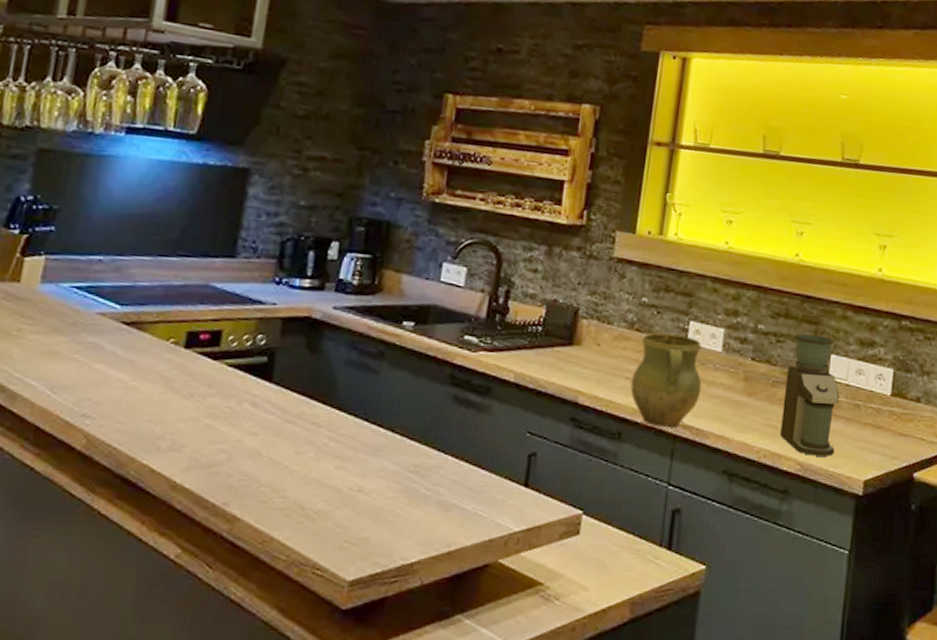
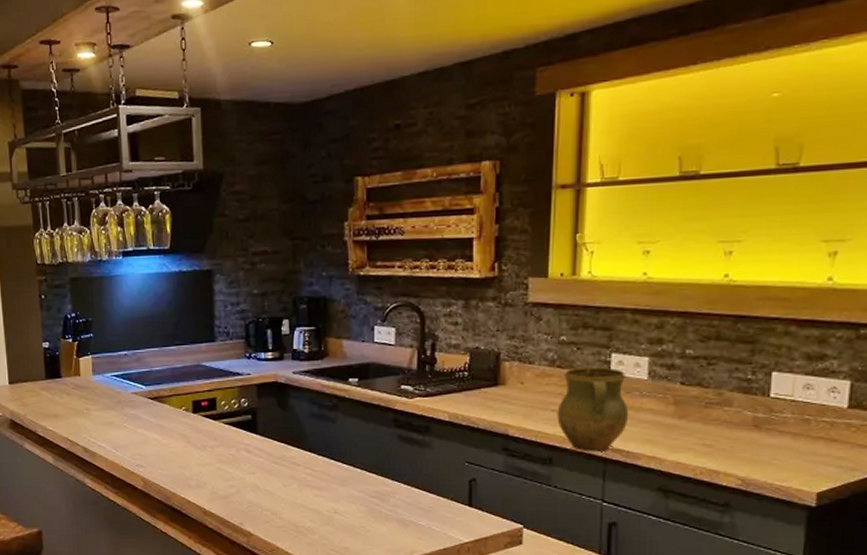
coffee grinder: present [780,334,840,457] -> none [717,354,785,471]

